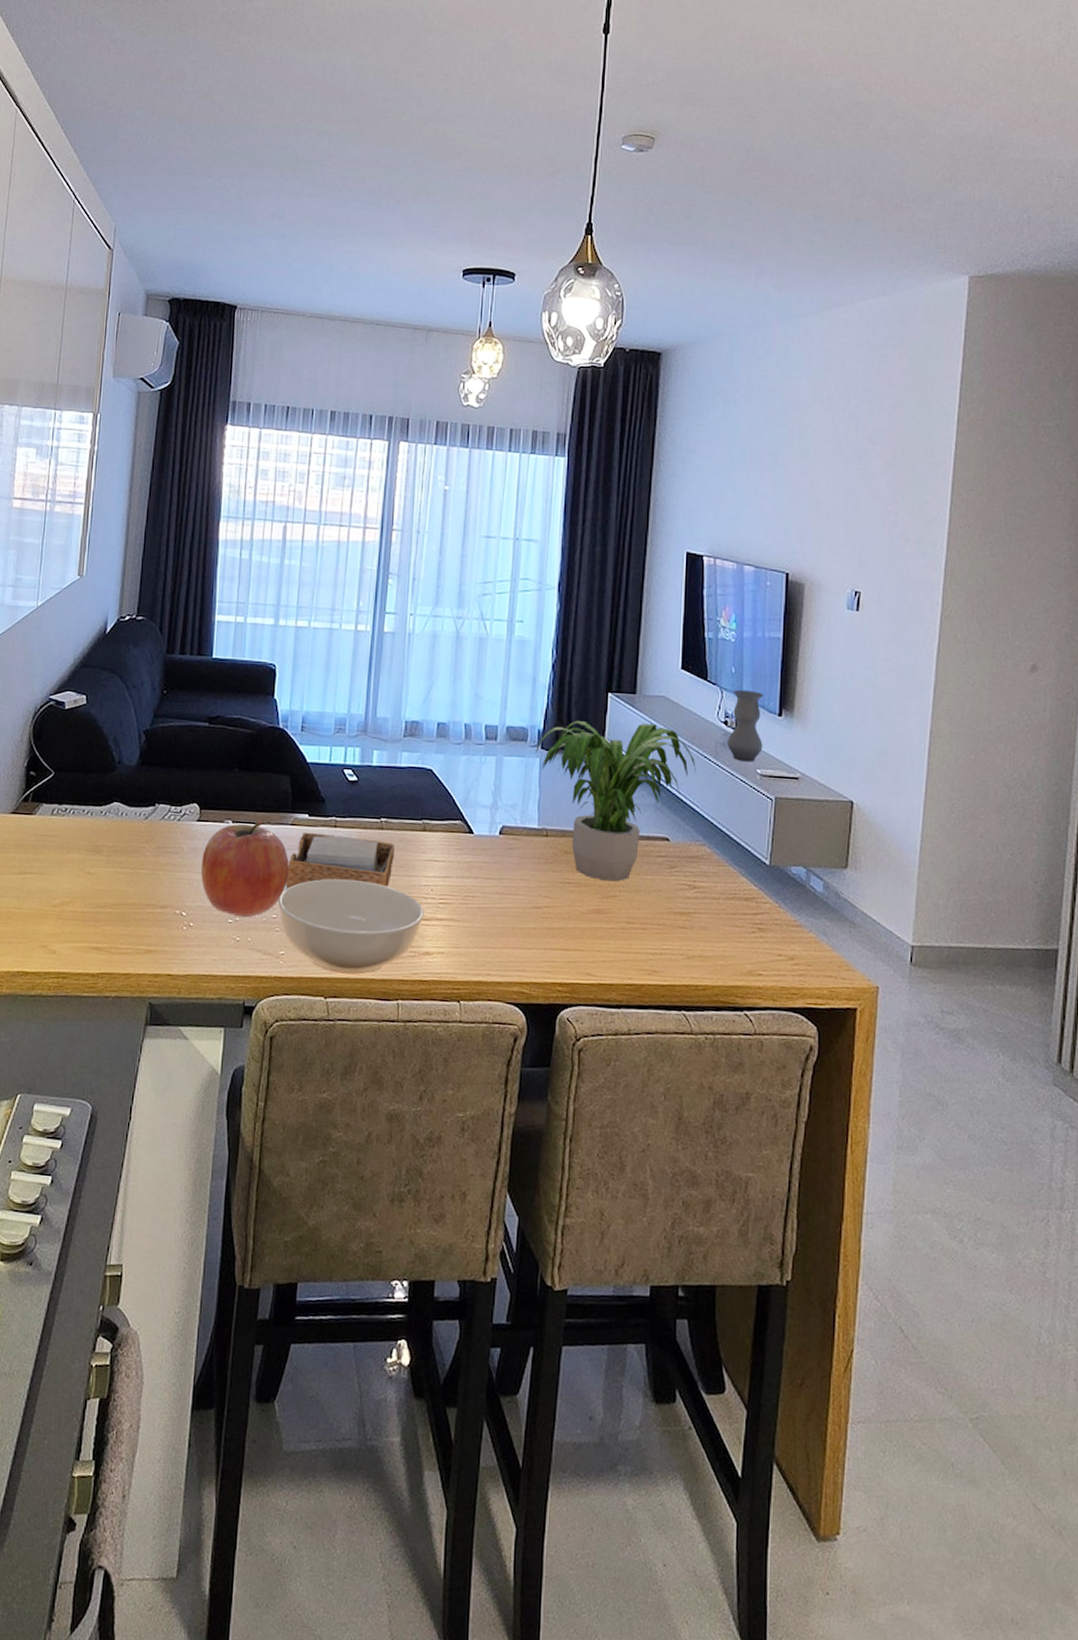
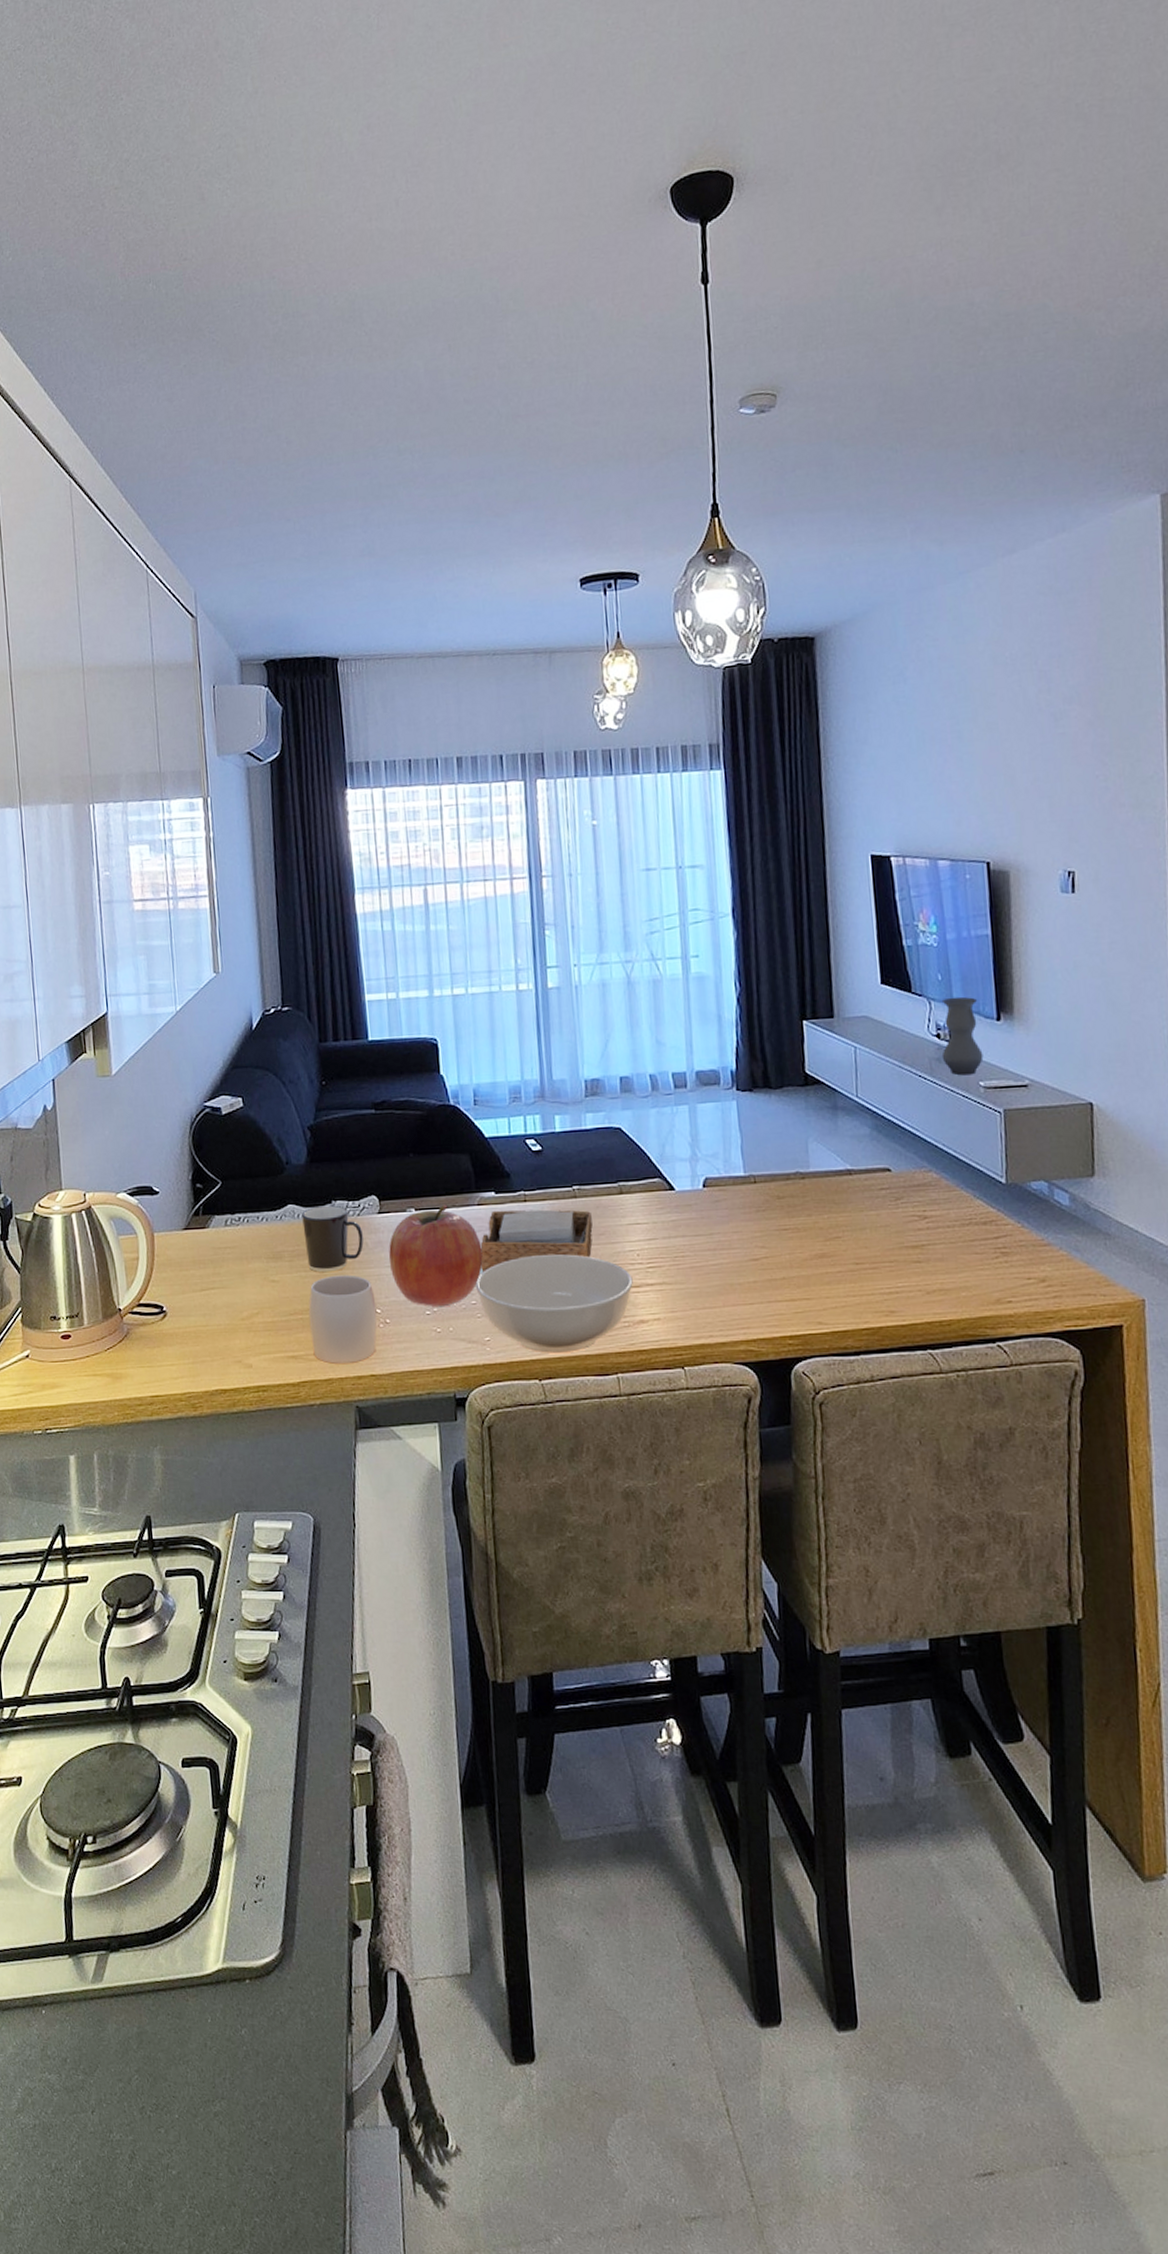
mug: none [116,874,183,962] -> present [308,1275,377,1365]
mug: none [124,807,180,872] -> present [302,1205,364,1273]
potted plant: present [534,721,696,882] -> none [730,1048,911,1223]

